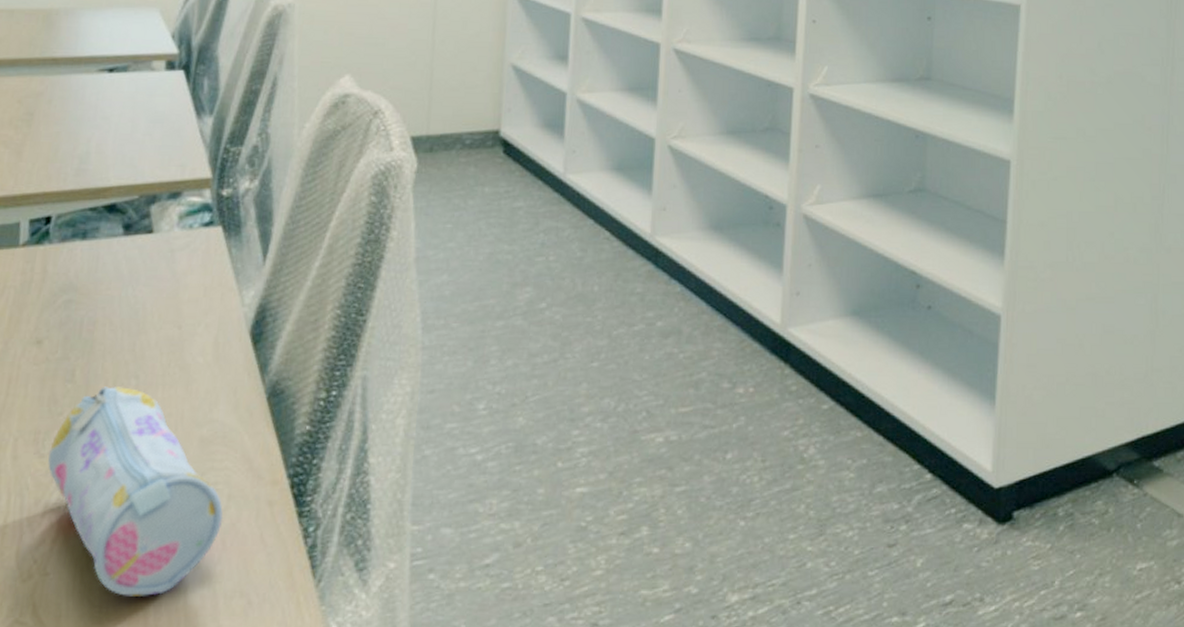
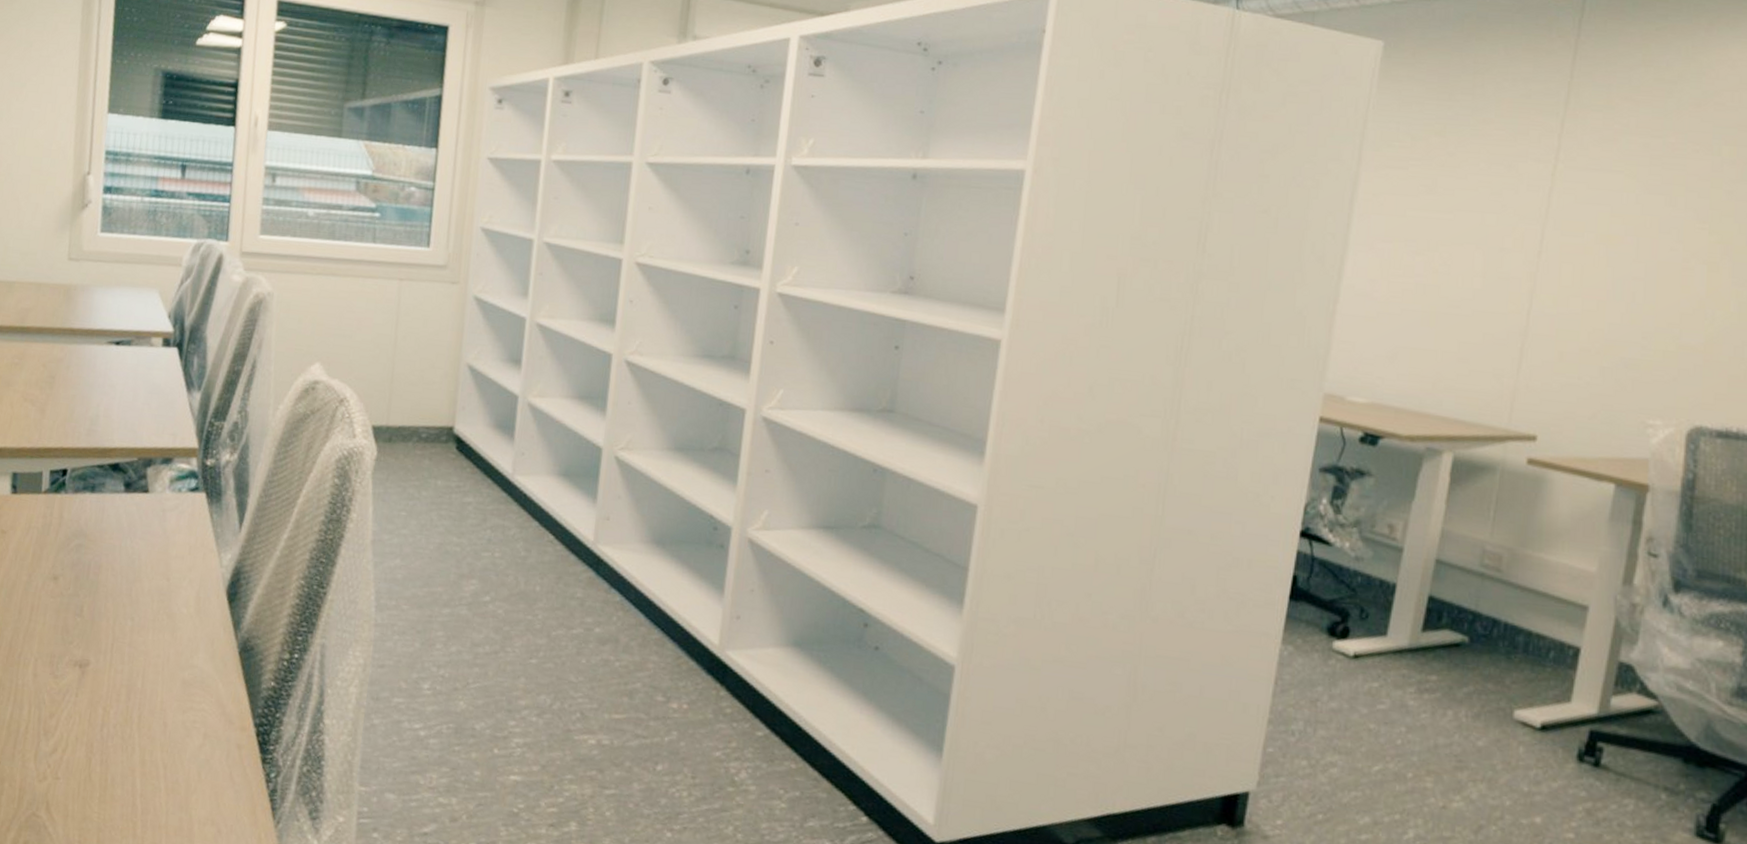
pencil case: present [48,387,224,596] -> none [60,624,200,812]

